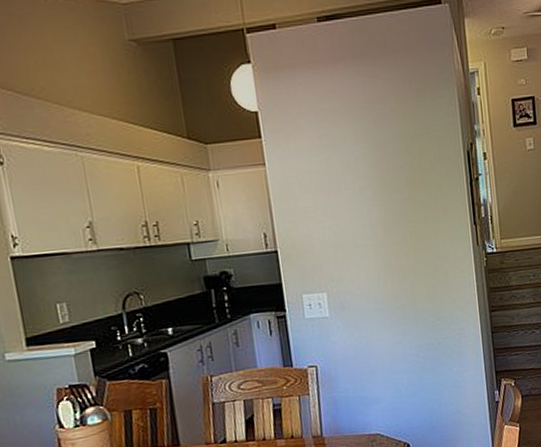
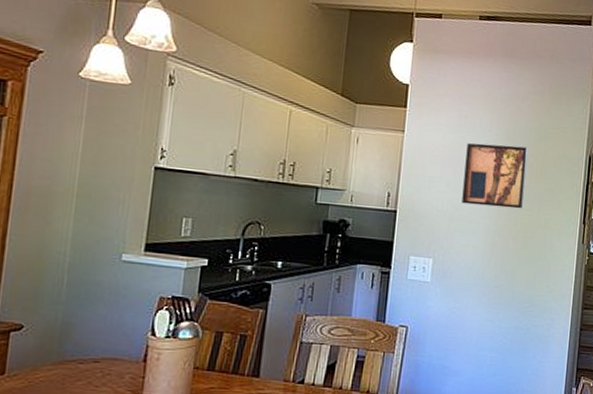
wall art: none [335,155,408,229] -> present [462,143,528,209]

